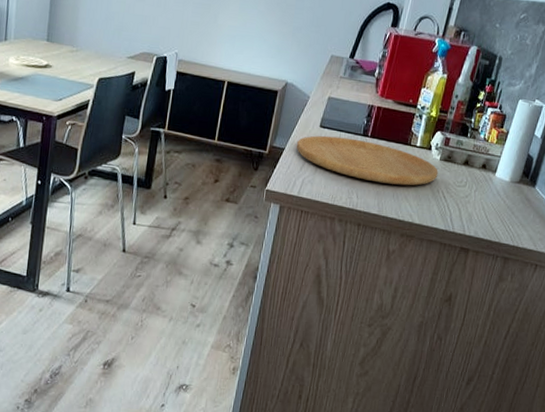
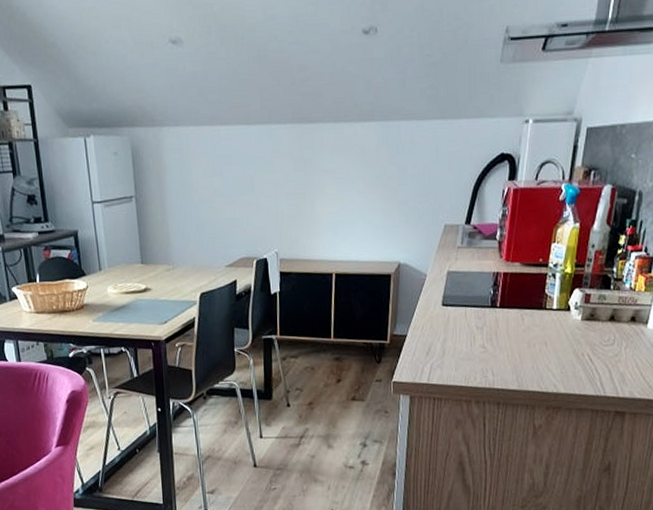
cutting board: present [296,135,438,186] -> none [419,312,581,356]

